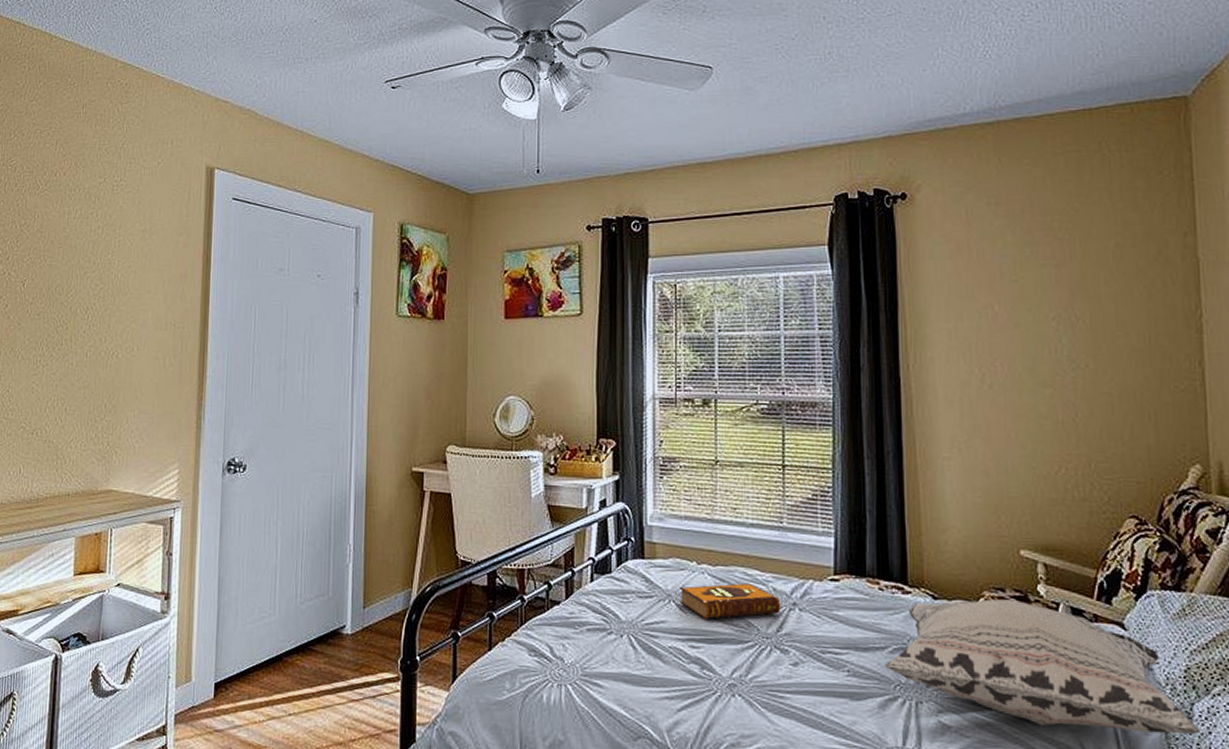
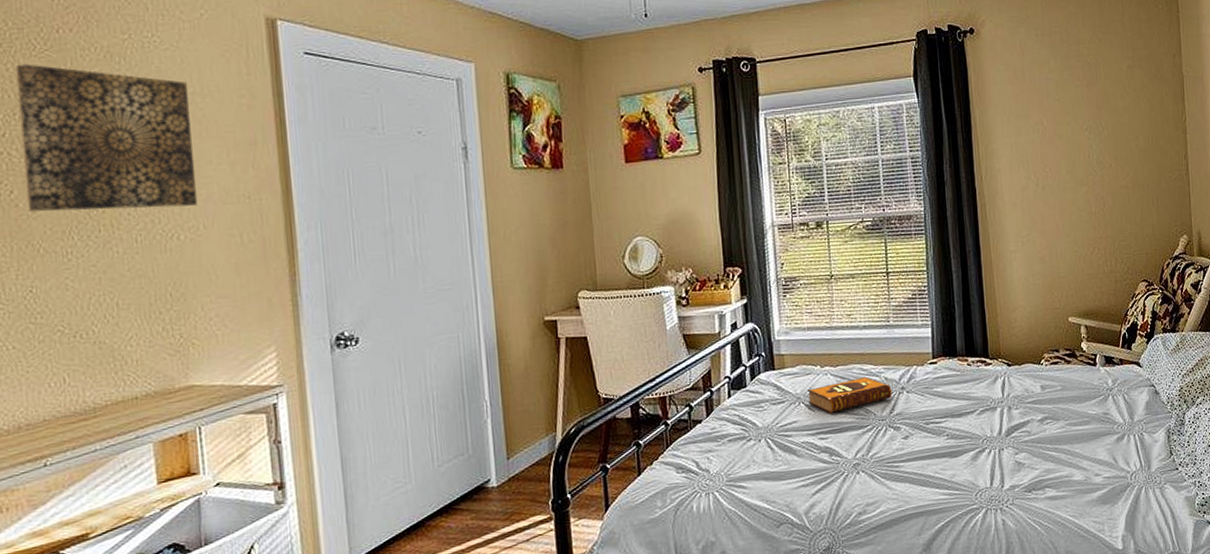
wall art: none [16,201,141,329] -> present [15,64,198,212]
decorative pillow: present [885,599,1202,734] -> none [975,357,1190,450]

